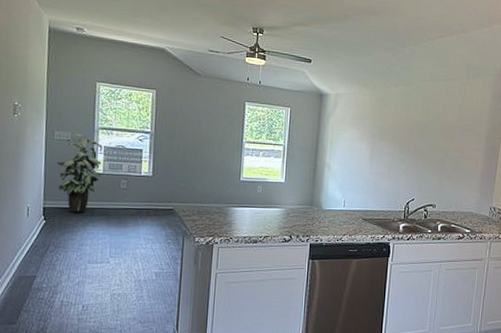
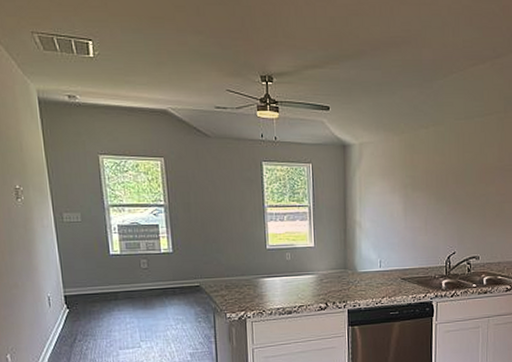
indoor plant: present [56,133,103,213] -> none [70,213,119,299]

